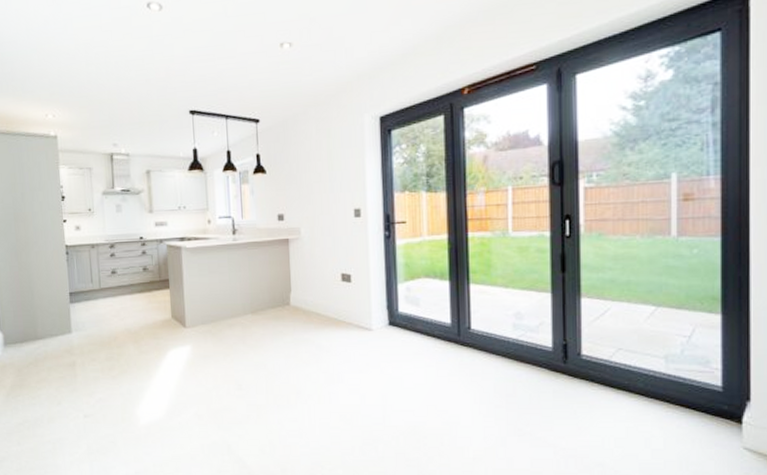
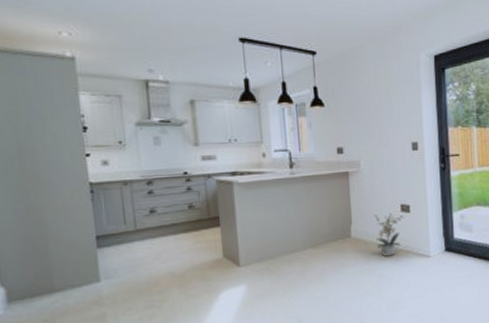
potted plant: none [313,282,344,327] -> present [374,213,404,257]

